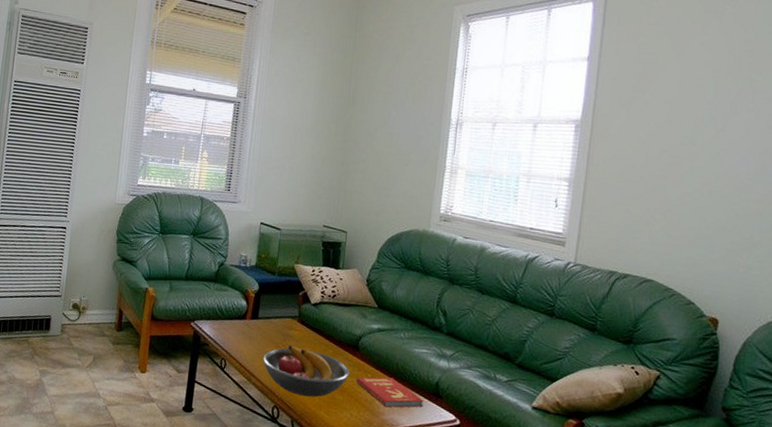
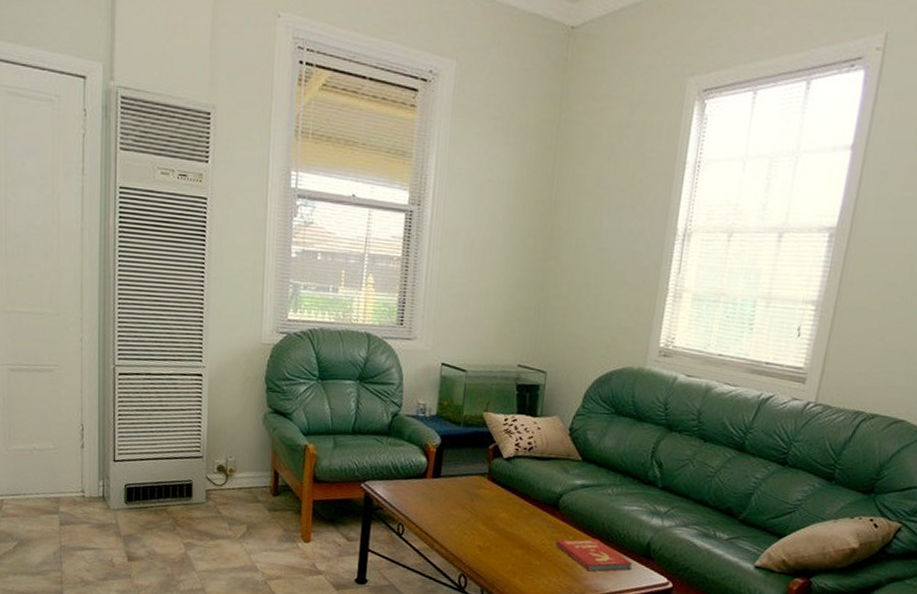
fruit bowl: present [262,345,350,397] -> none [446,506,548,564]

